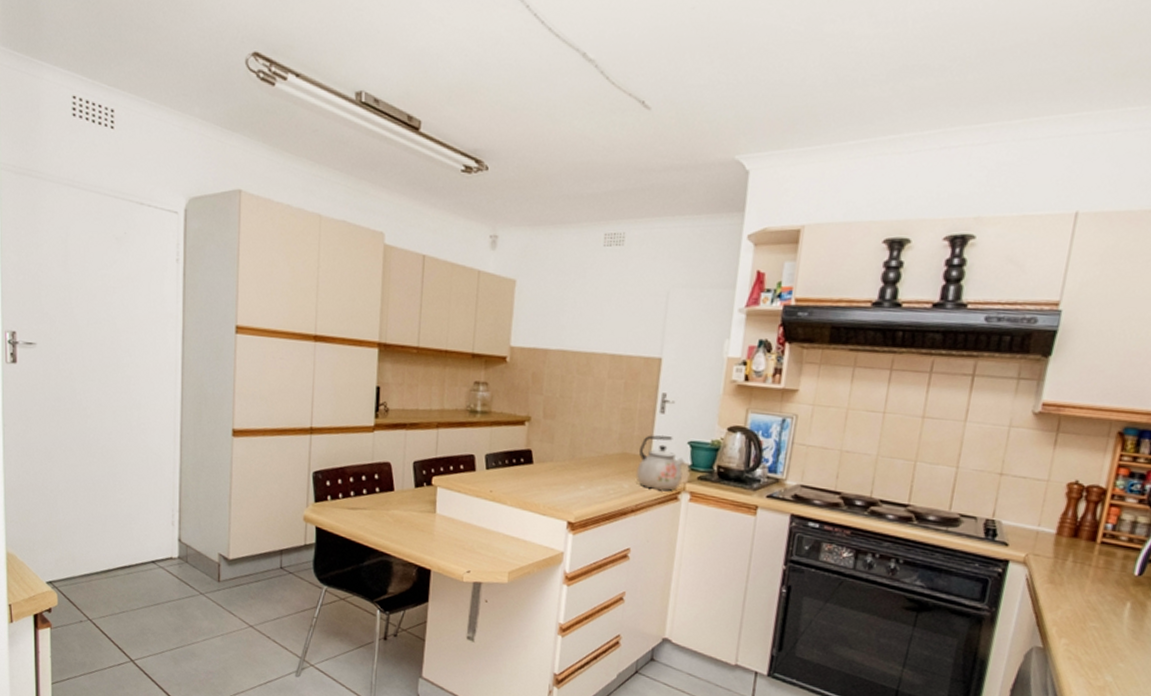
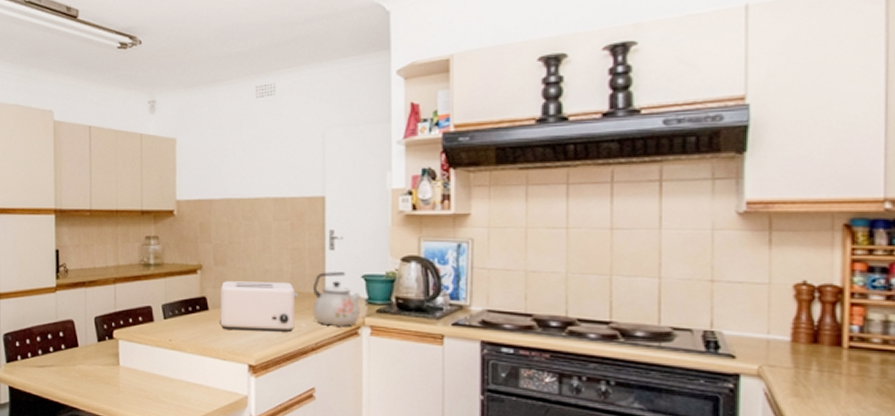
toaster: none [543,435,625,493] -> present [220,281,299,333]

